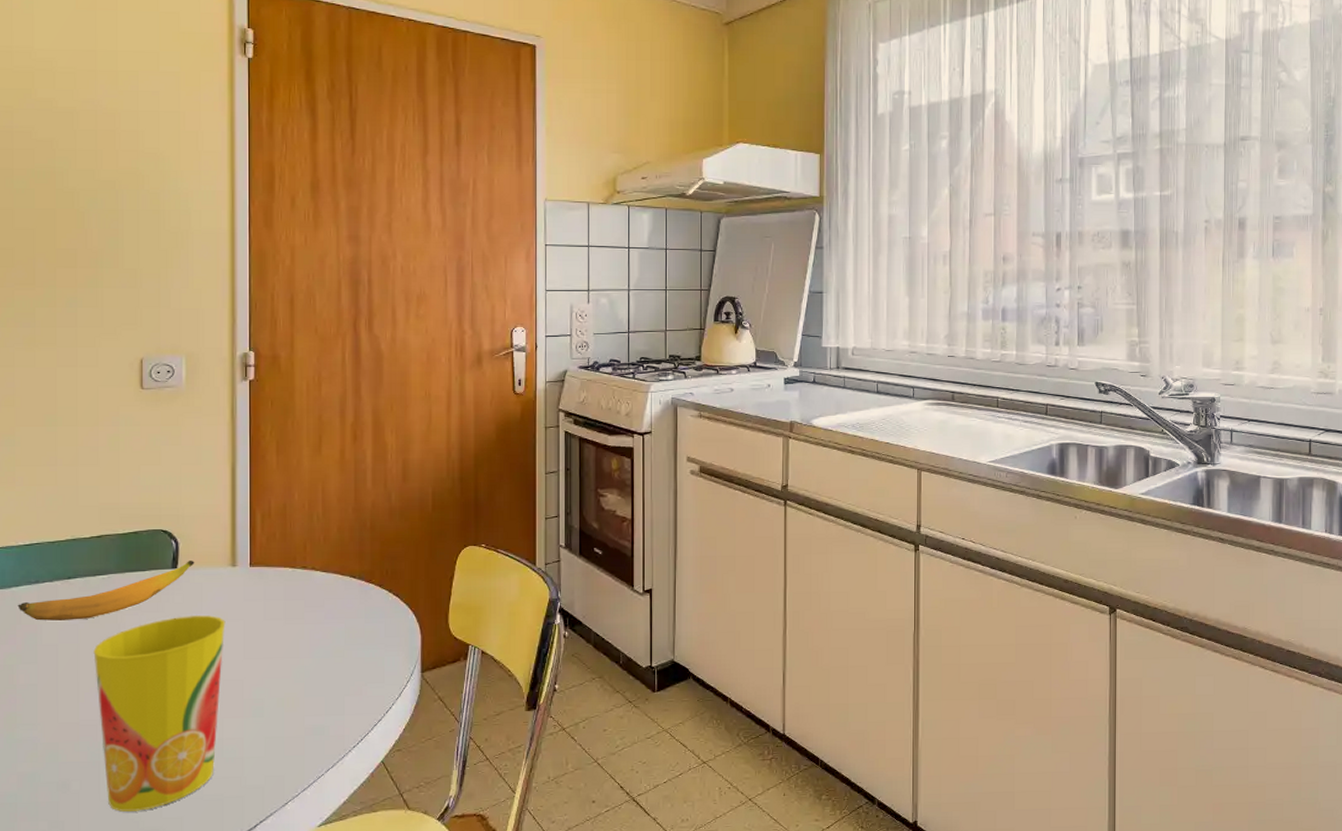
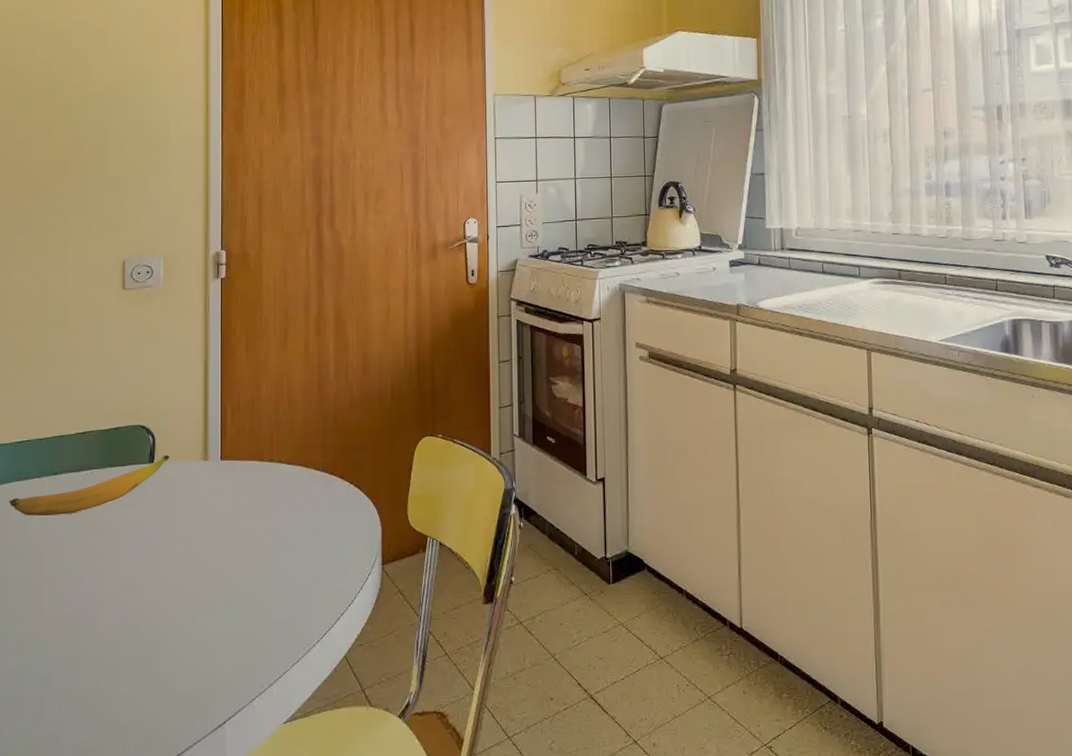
cup: present [93,615,226,812] -> none [76,509,198,707]

